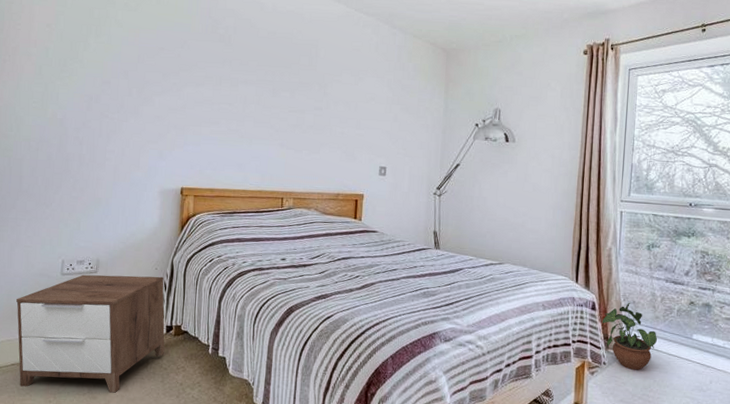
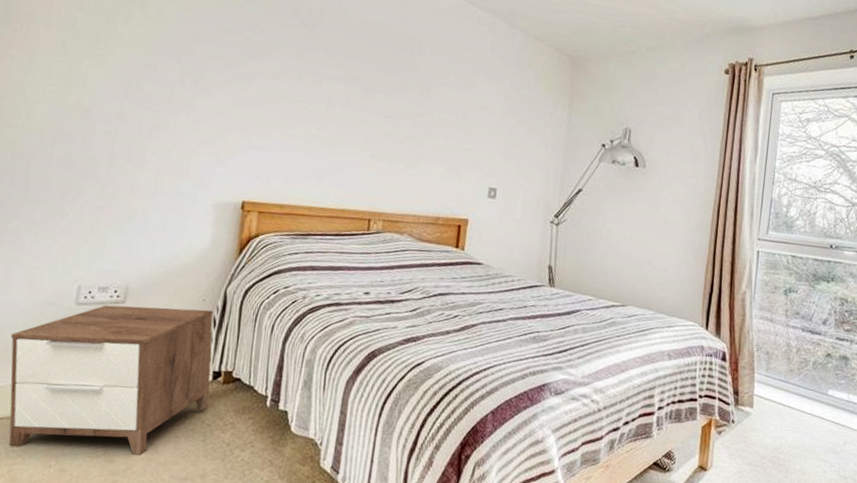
potted plant: present [602,302,658,370] -> none [732,353,791,430]

